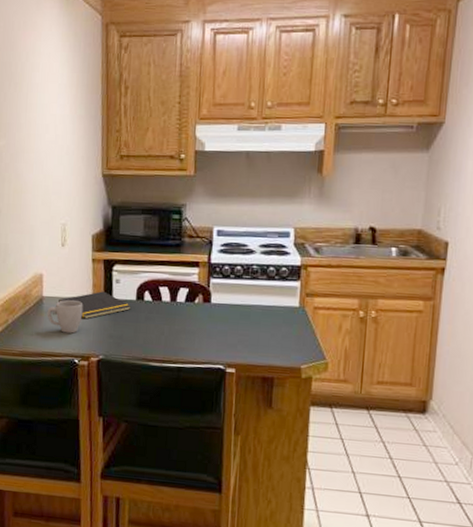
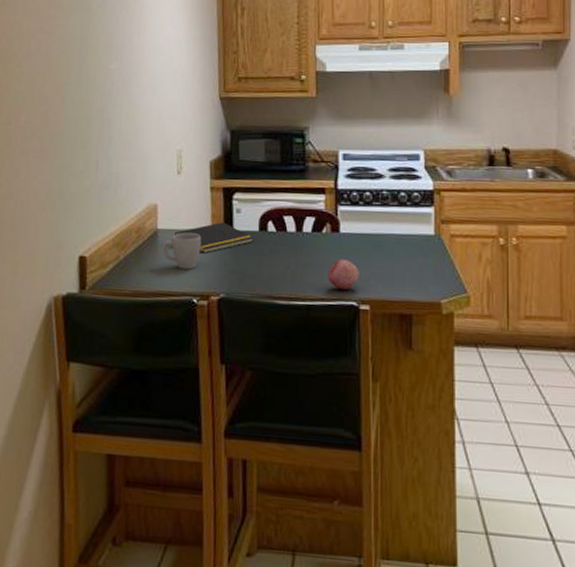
fruit: none [198,326,227,355] -> present [327,258,359,290]

